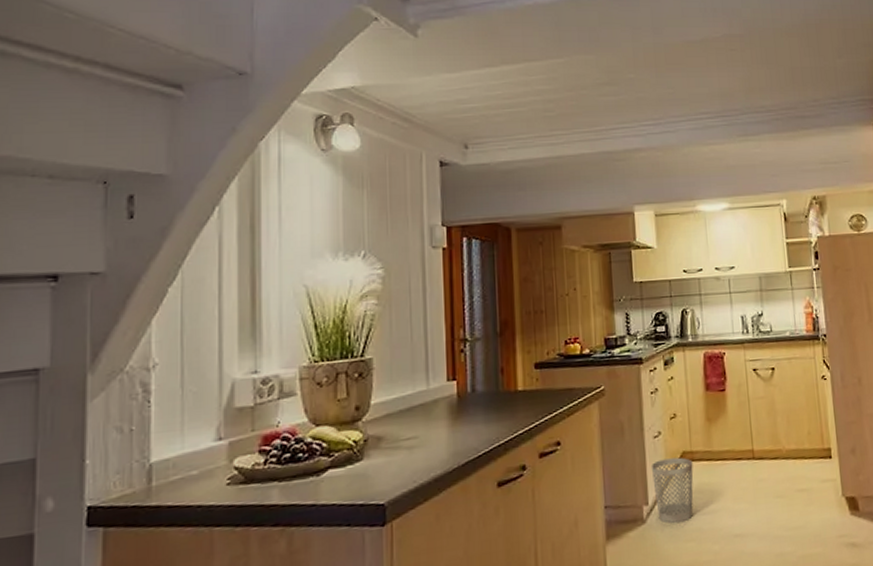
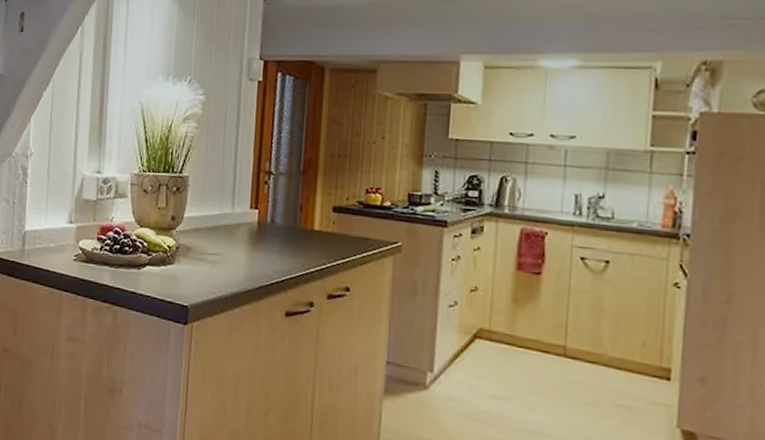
wastebasket: present [651,457,694,524] -> none [441,330,490,400]

